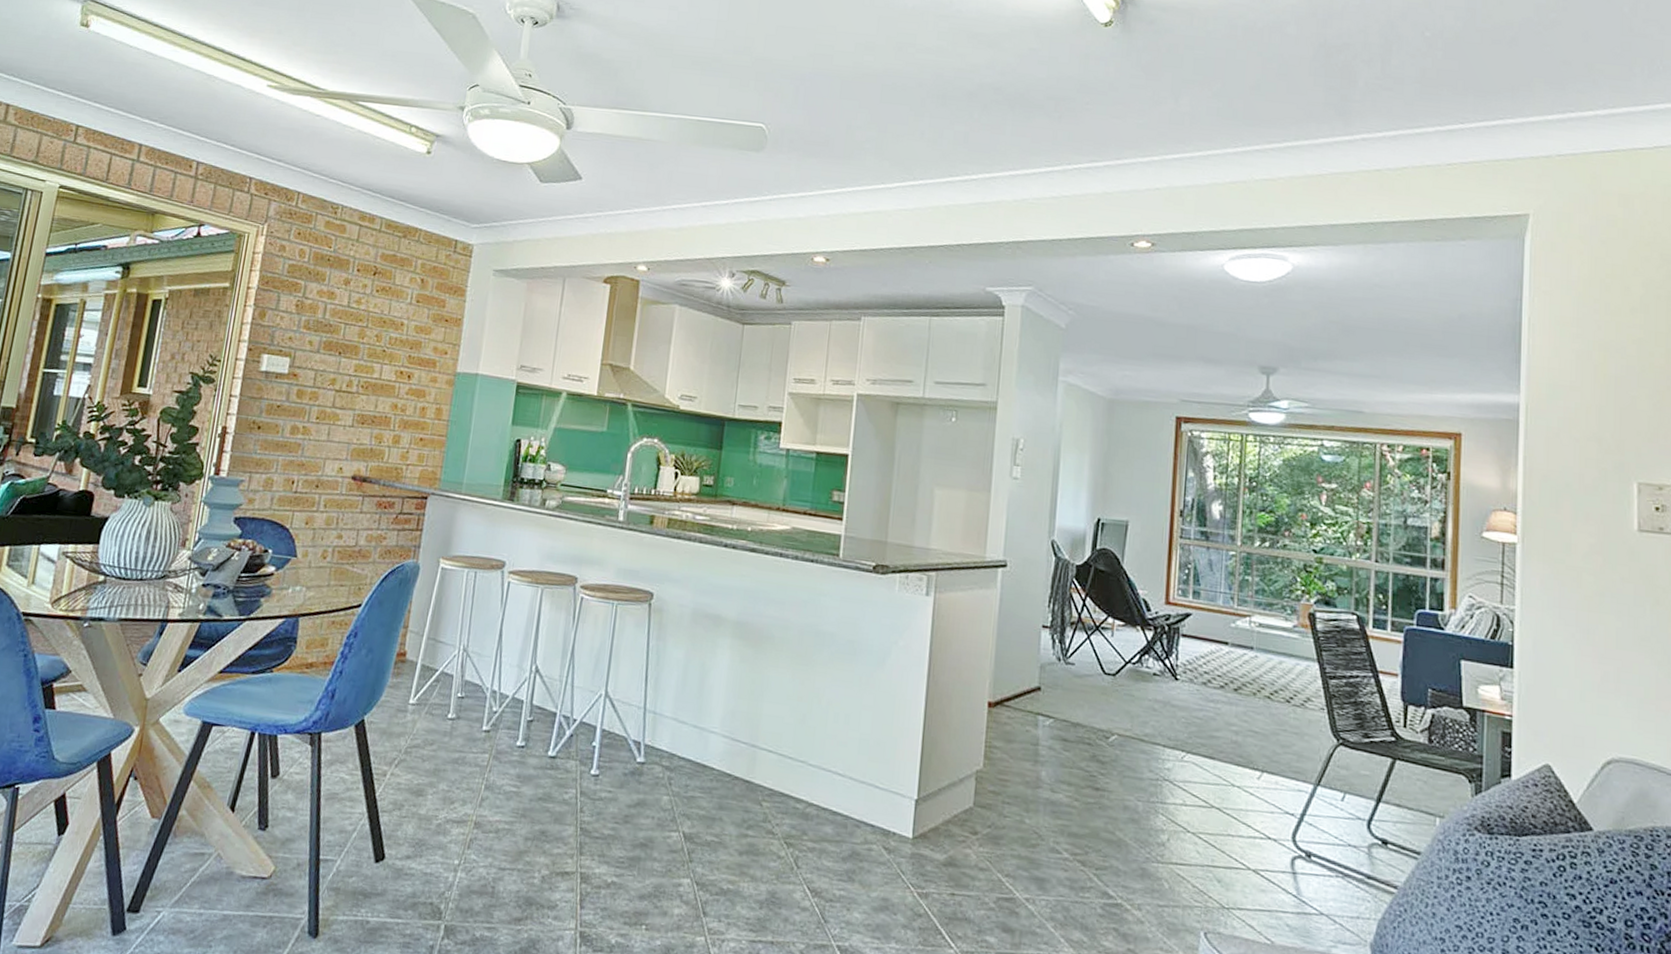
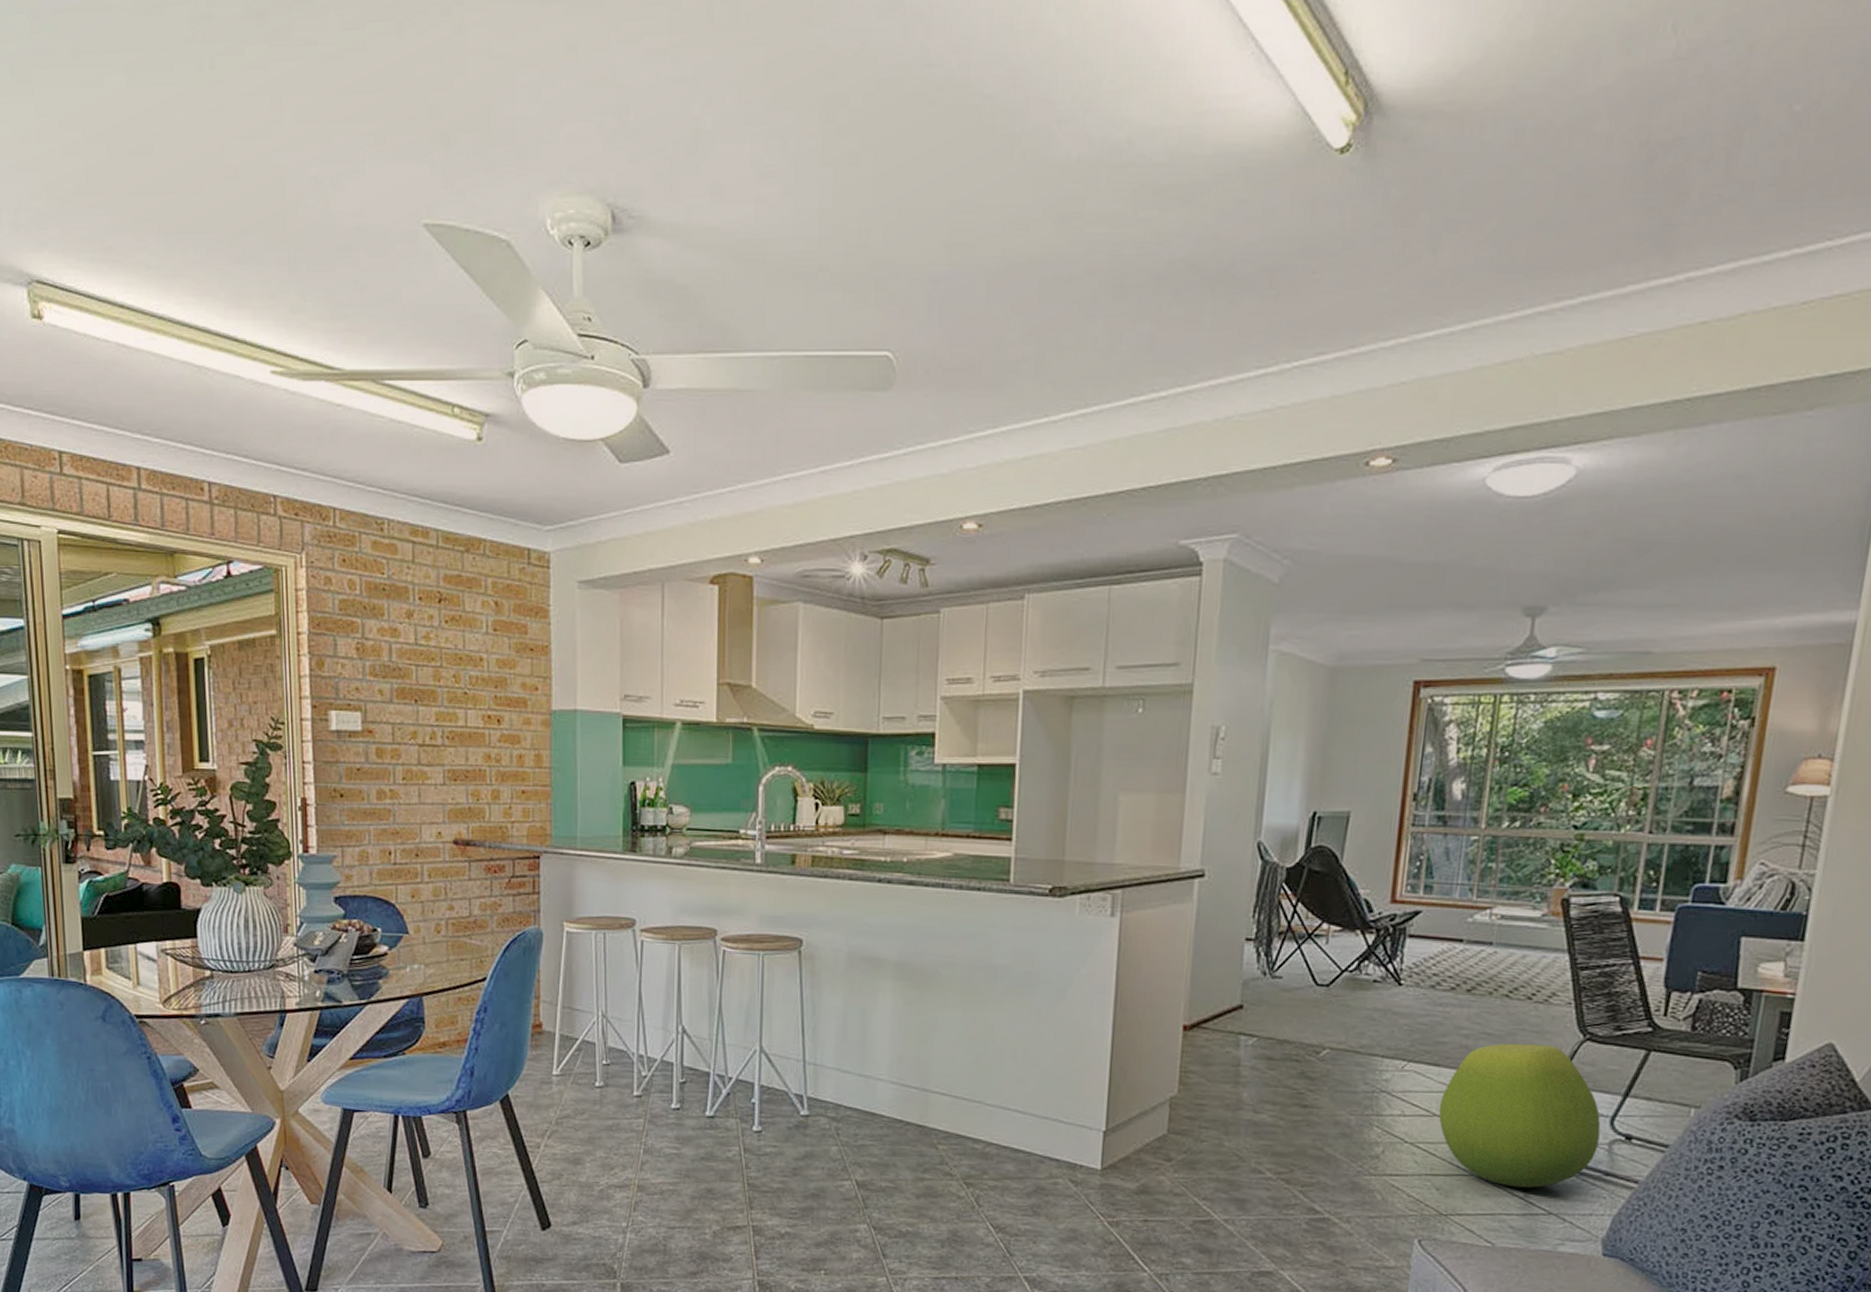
ottoman: none [1215,742,1359,887] -> present [1438,1043,1601,1188]

